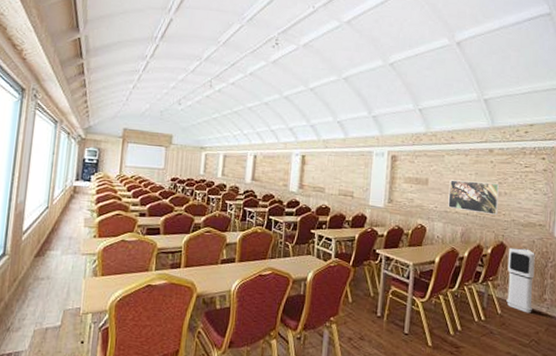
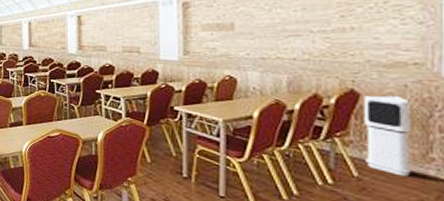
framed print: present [448,180,499,215] -> none [264,17,342,57]

